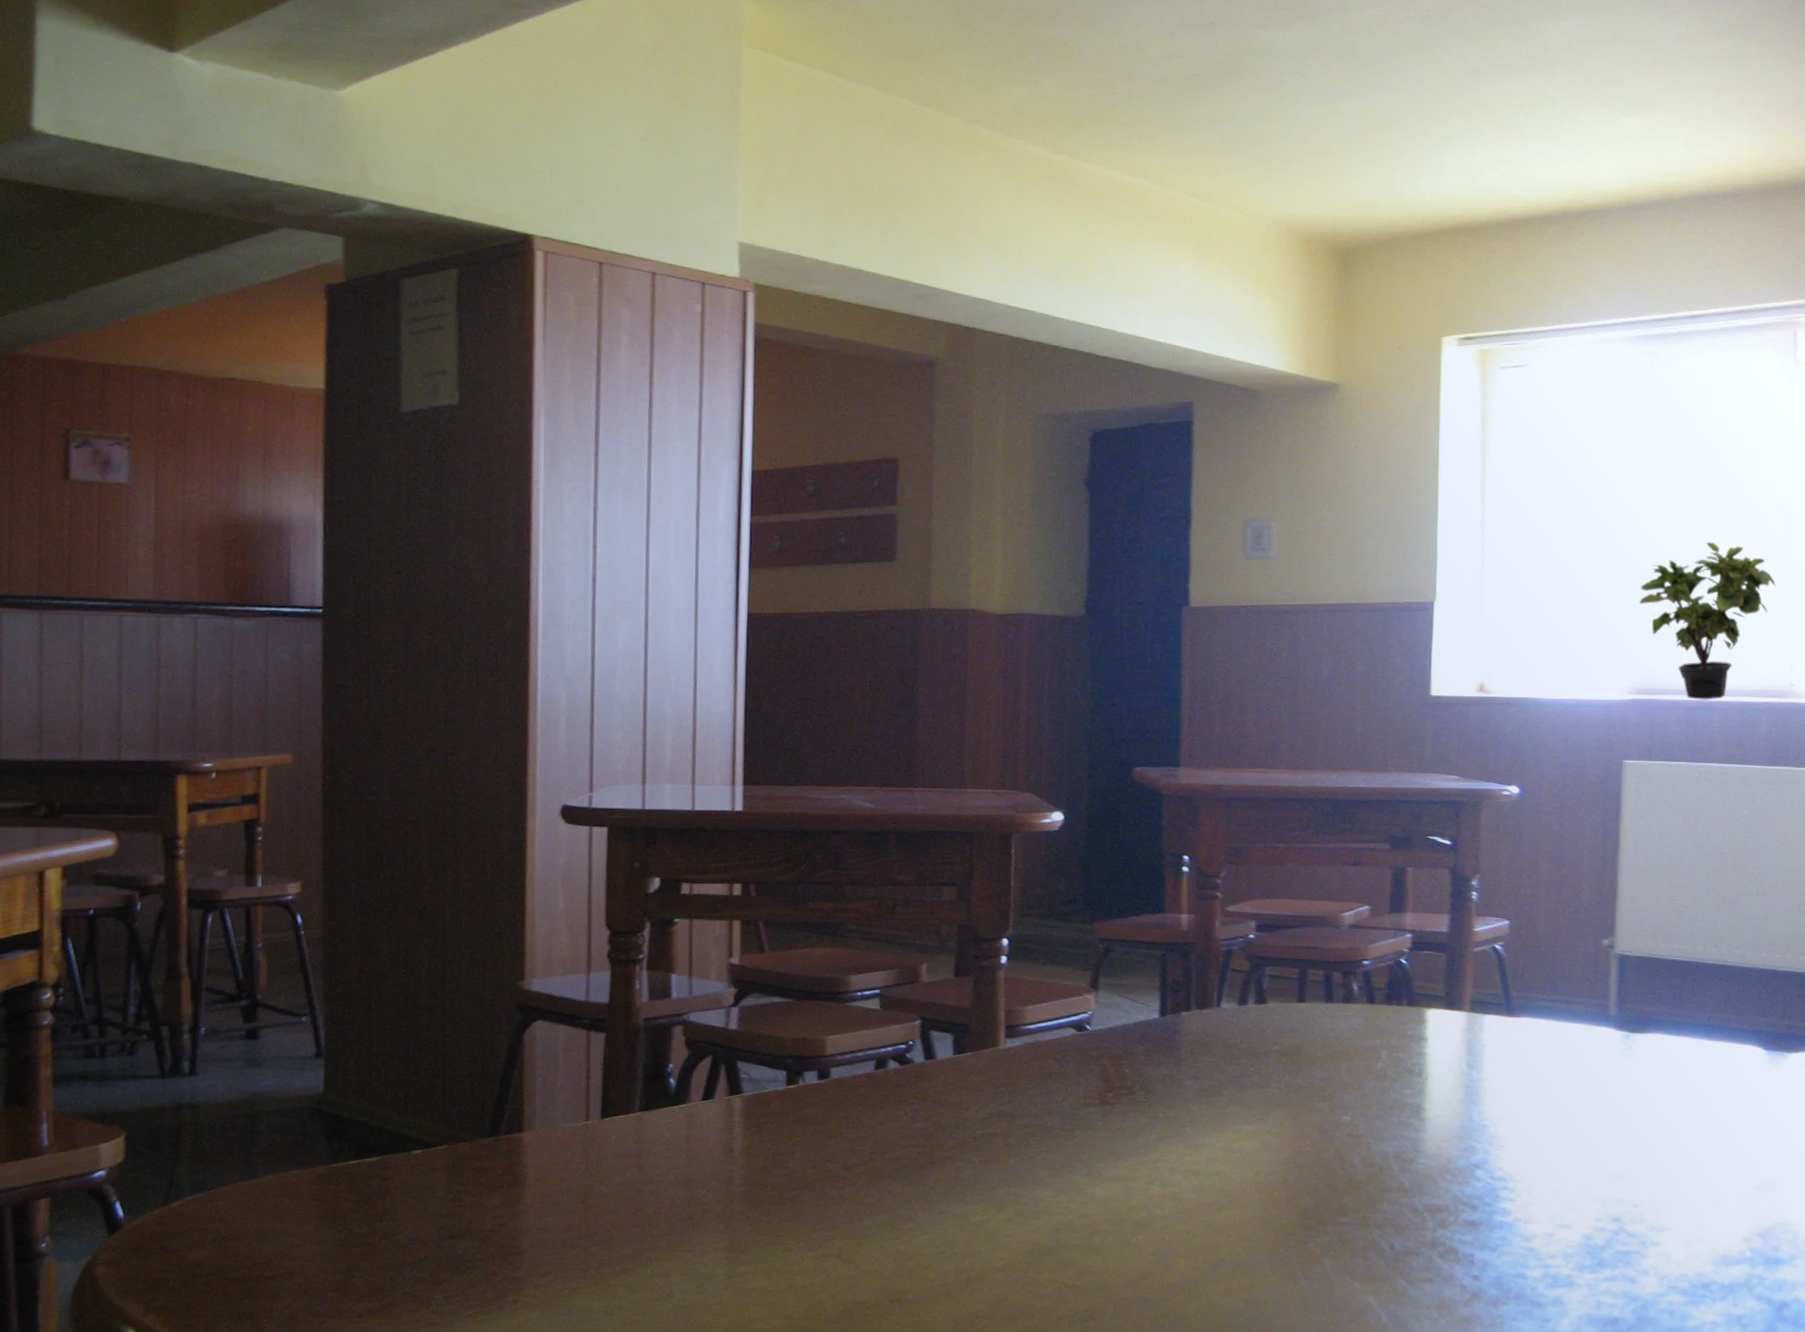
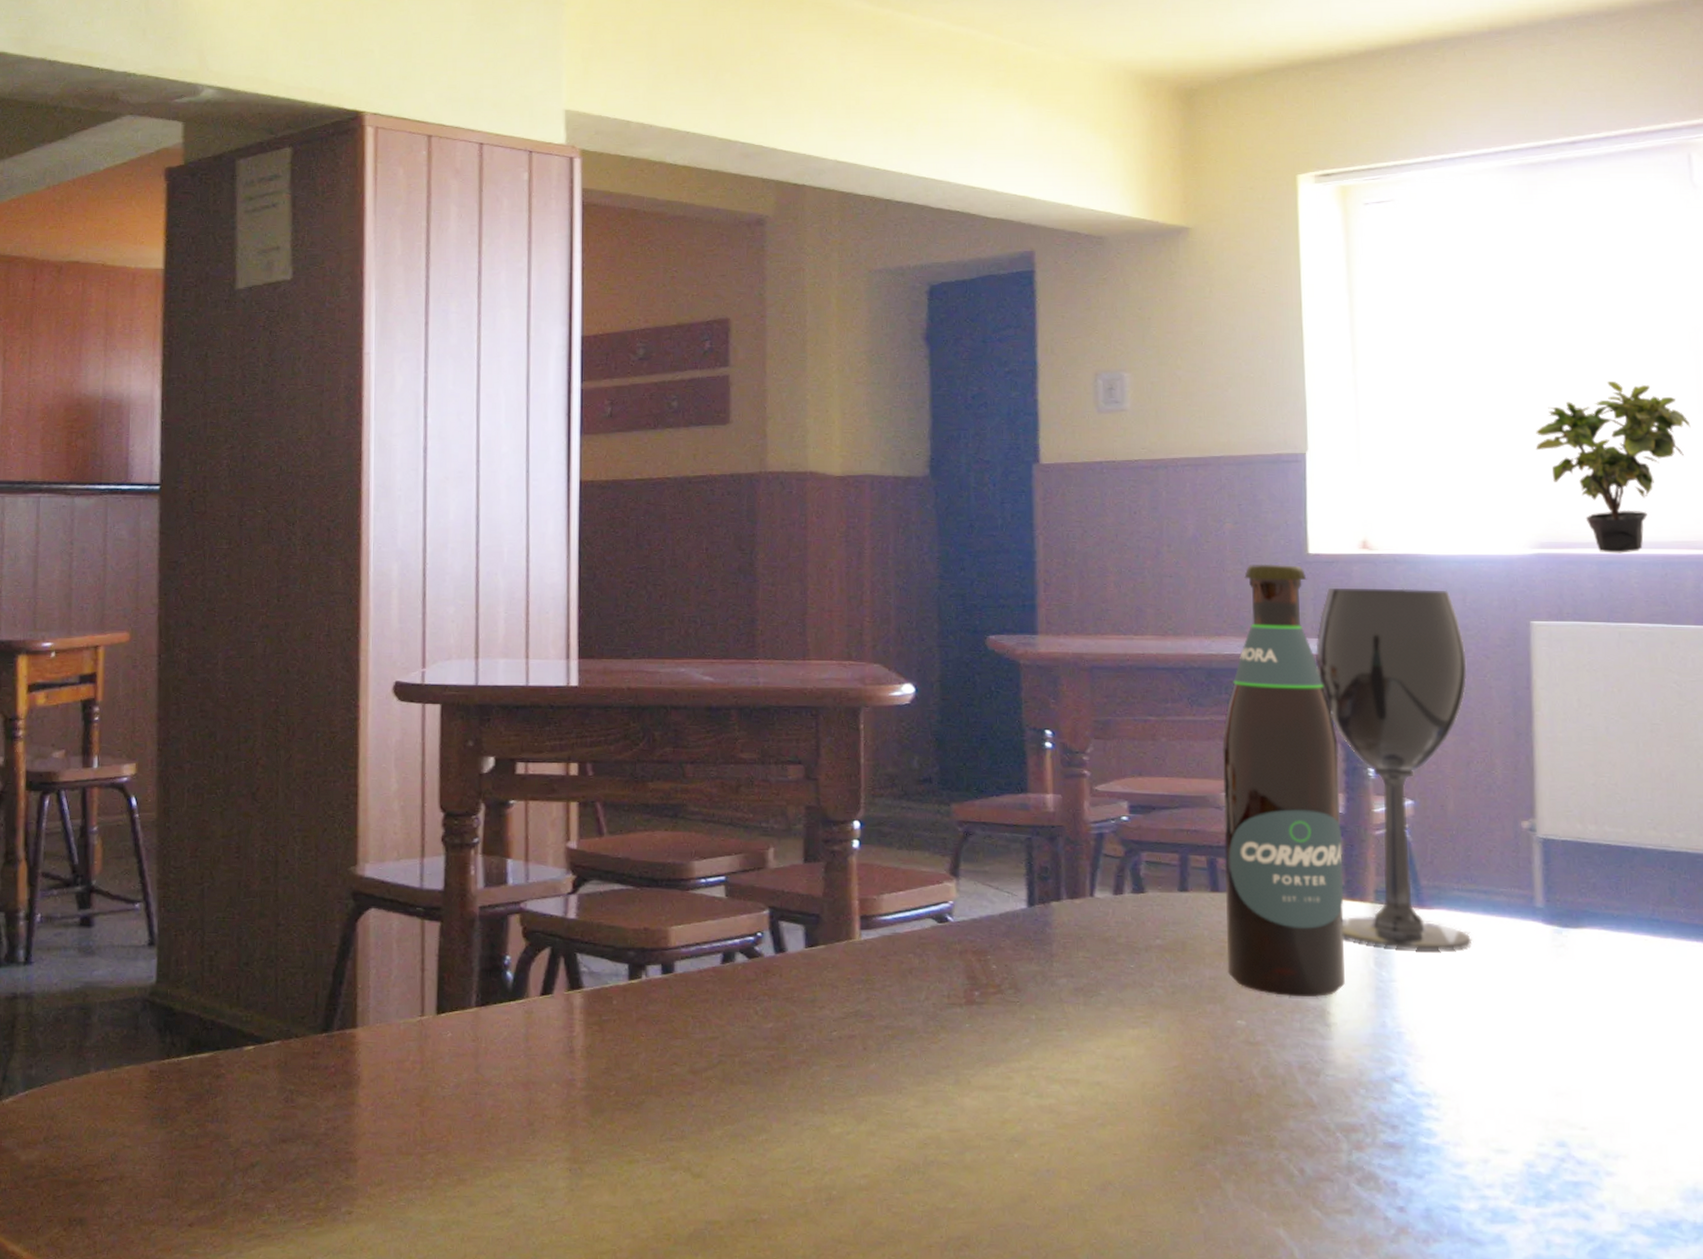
bottle: none [1336,704,1447,1095] -> present [1221,564,1345,997]
wine glass: none [1432,727,1565,1053] -> present [1316,587,1472,950]

